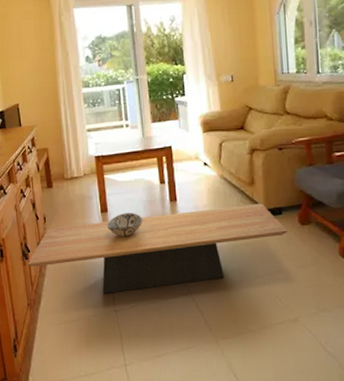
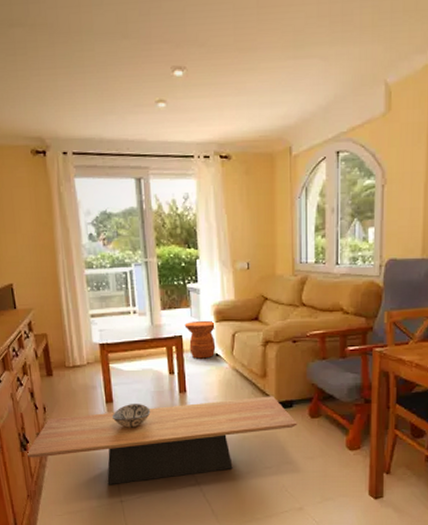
side table: none [173,131,204,168] -> present [184,320,216,359]

